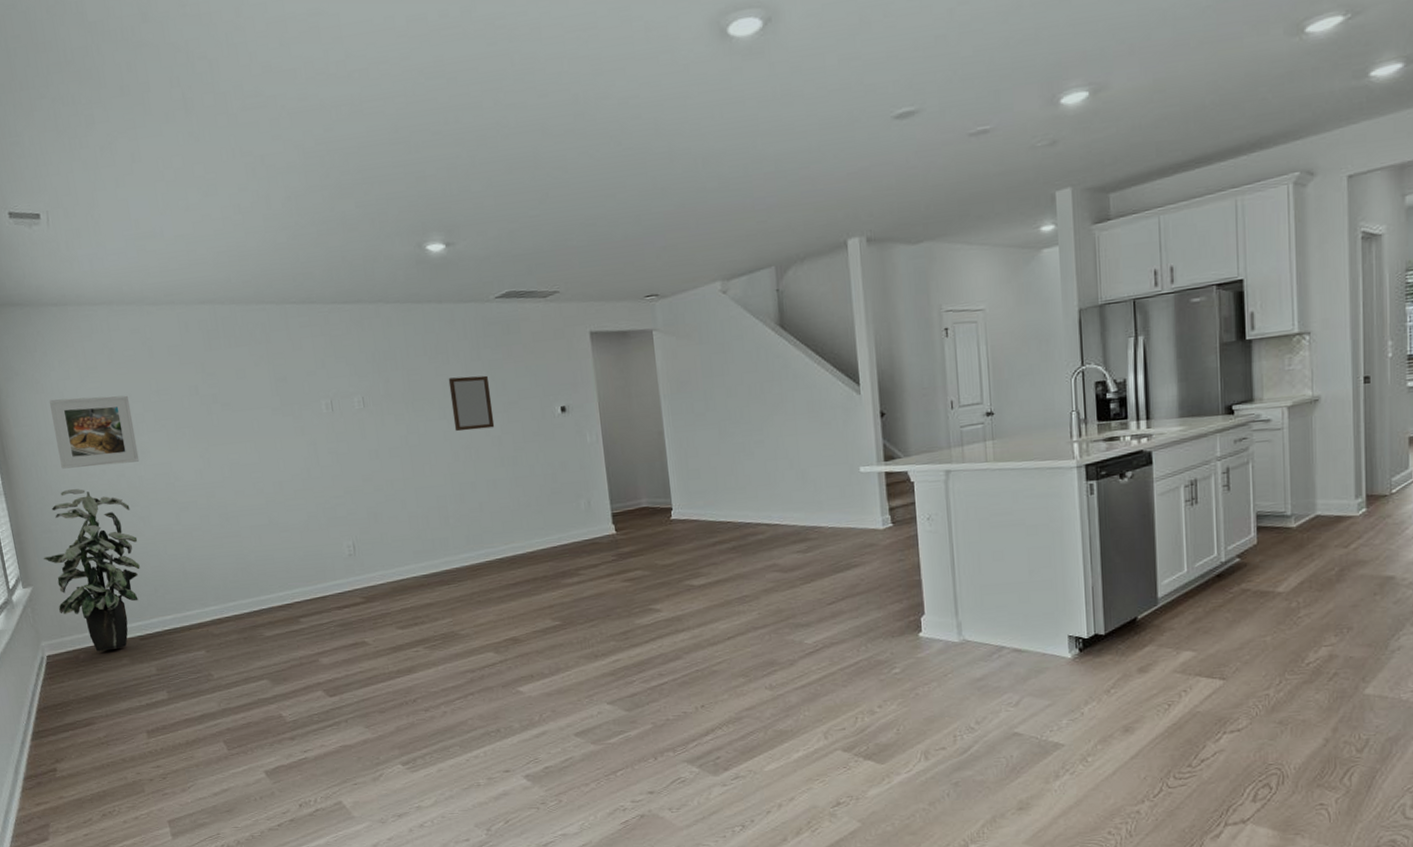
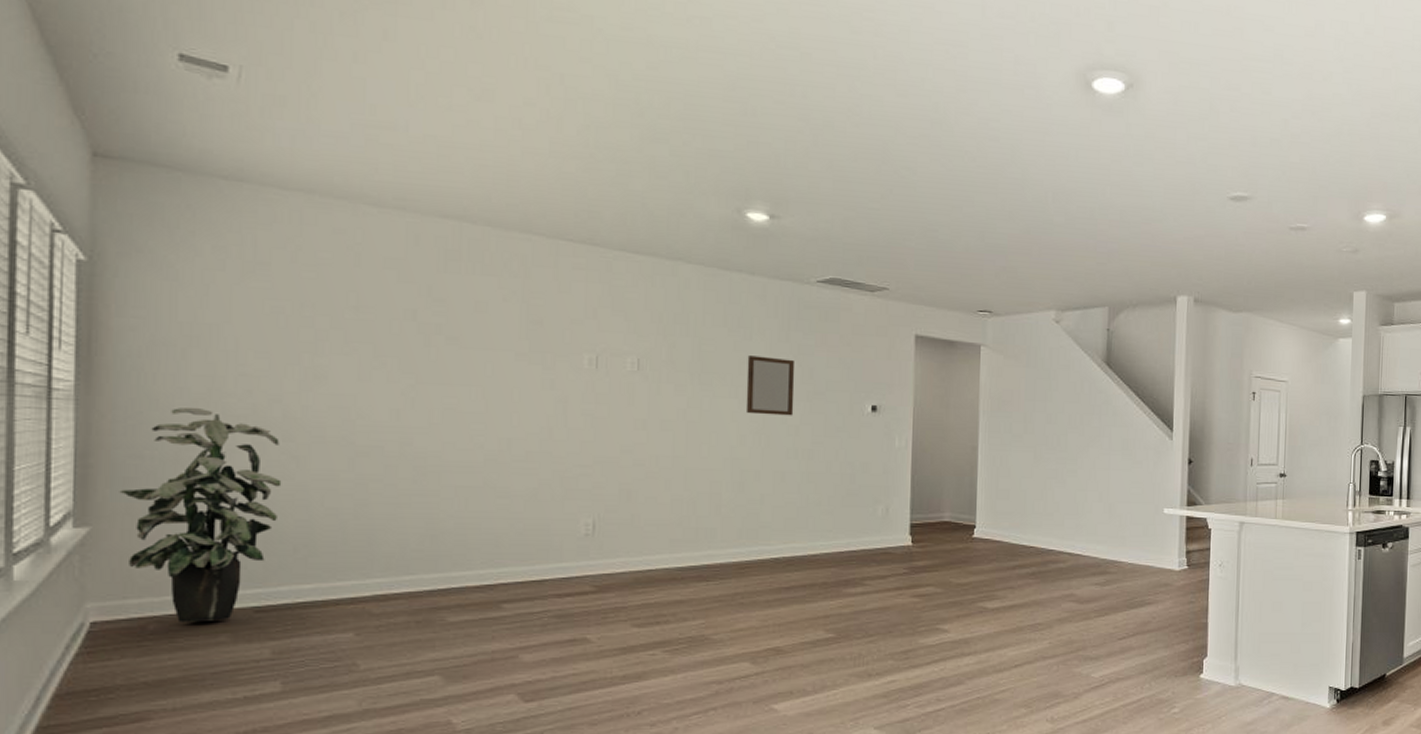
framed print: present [49,395,140,469] -> none [182,290,312,387]

